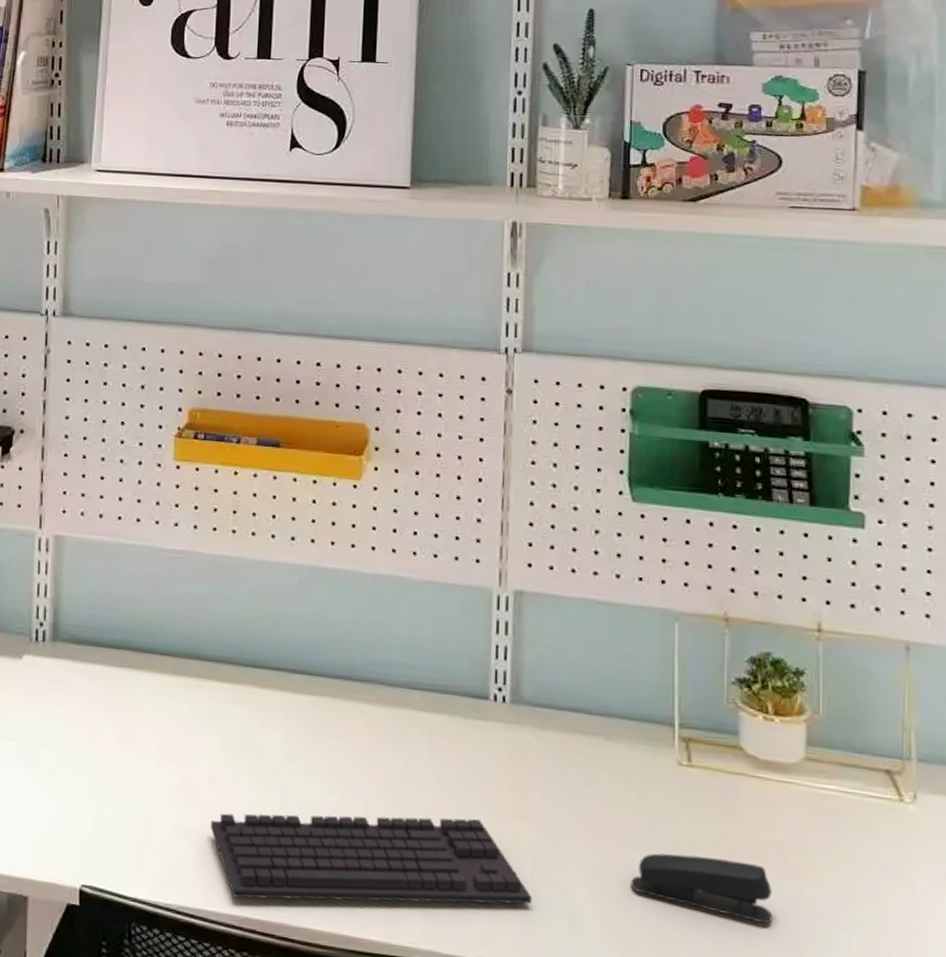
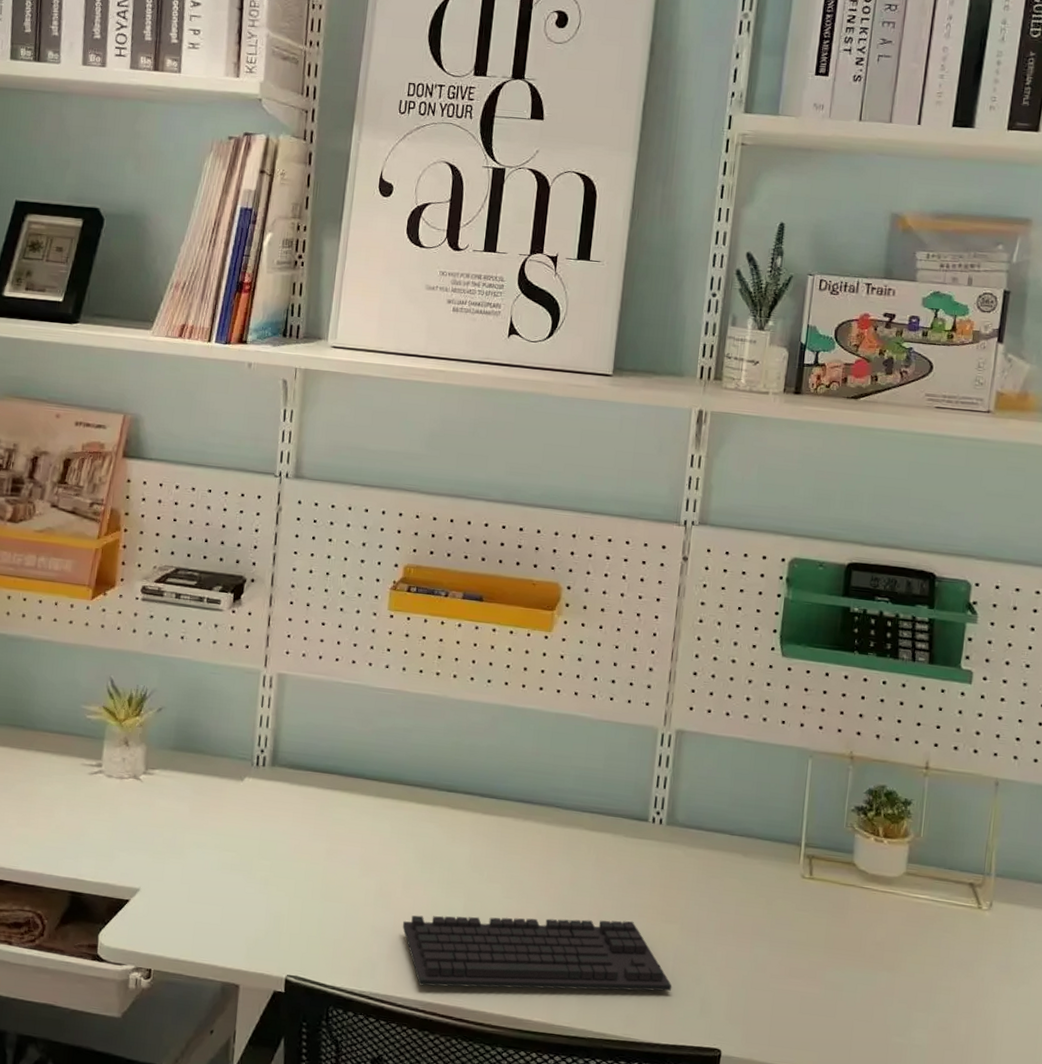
stapler: present [630,853,773,925] -> none [754,950,869,1008]

